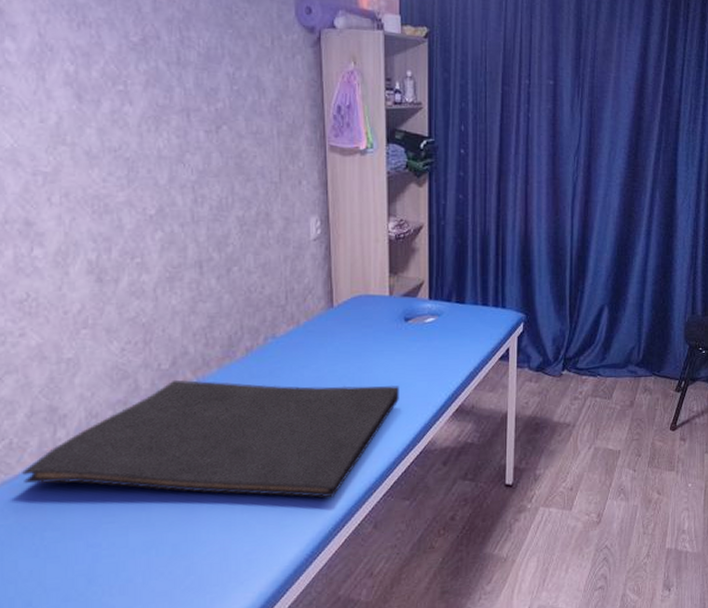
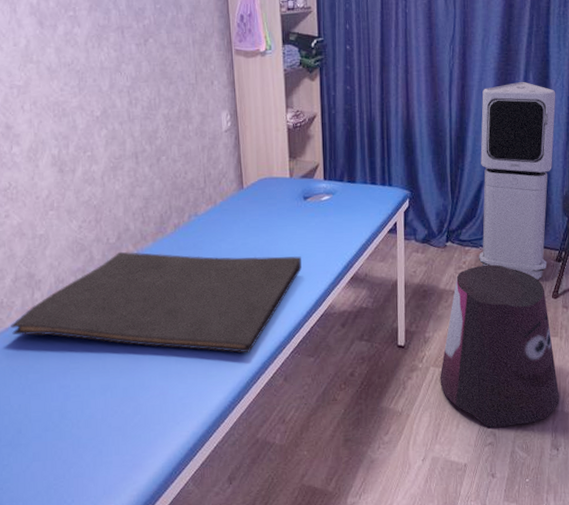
stool: none [550,394,673,571] -> present [440,264,559,428]
air purifier: none [596,200,682,411] -> present [479,82,556,280]

